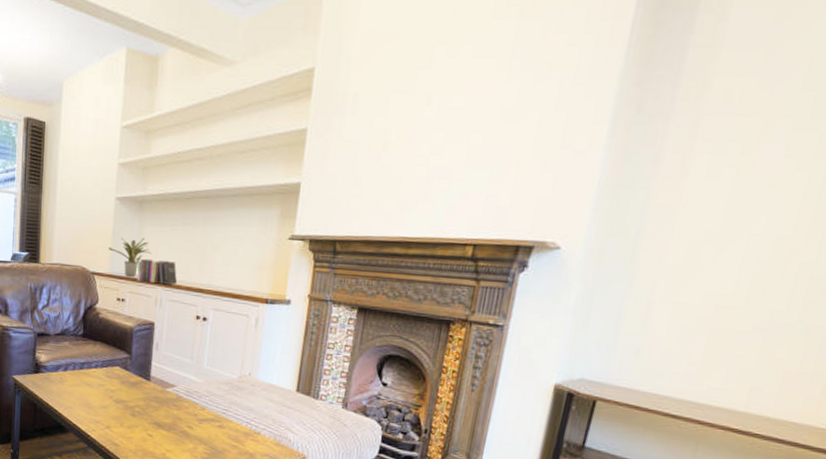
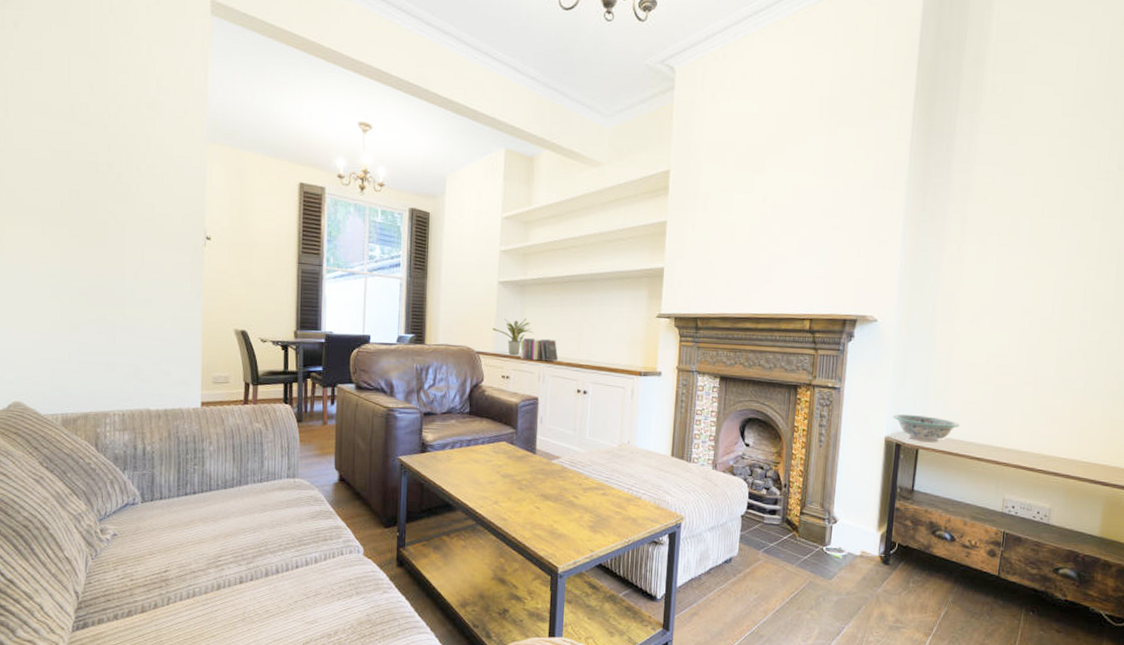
decorative bowl: none [567,358,655,395] -> present [893,413,960,443]

